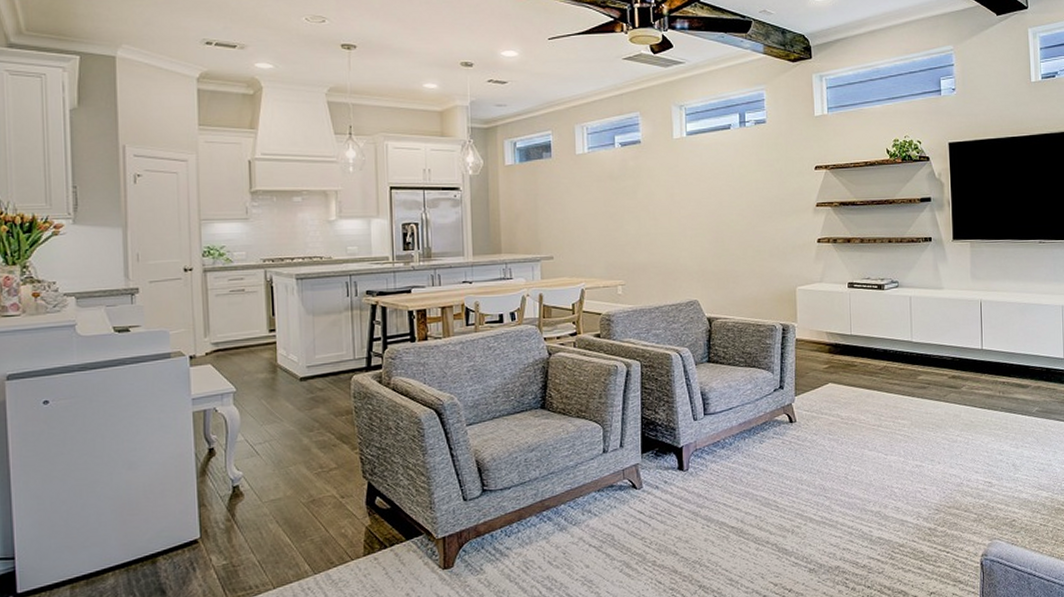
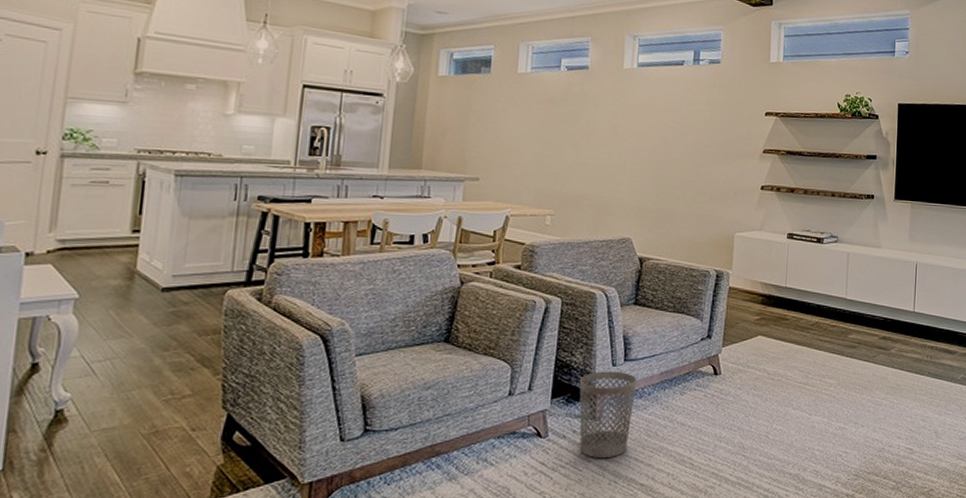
wastebasket: none [666,425,718,505] -> present [579,371,637,458]

